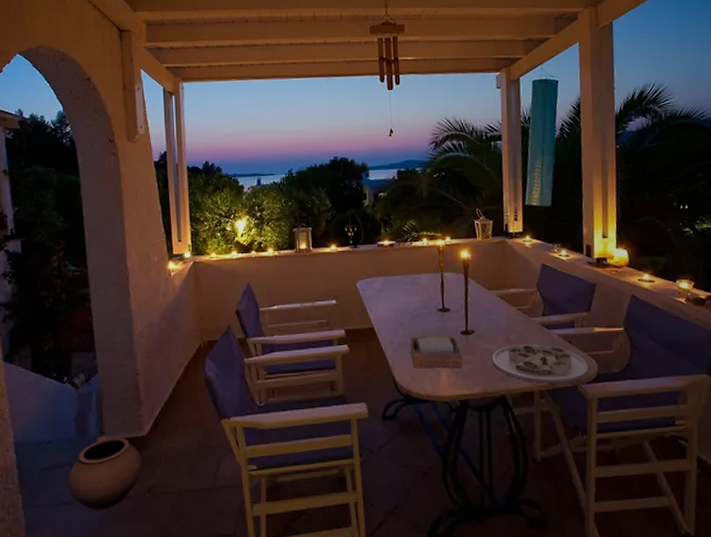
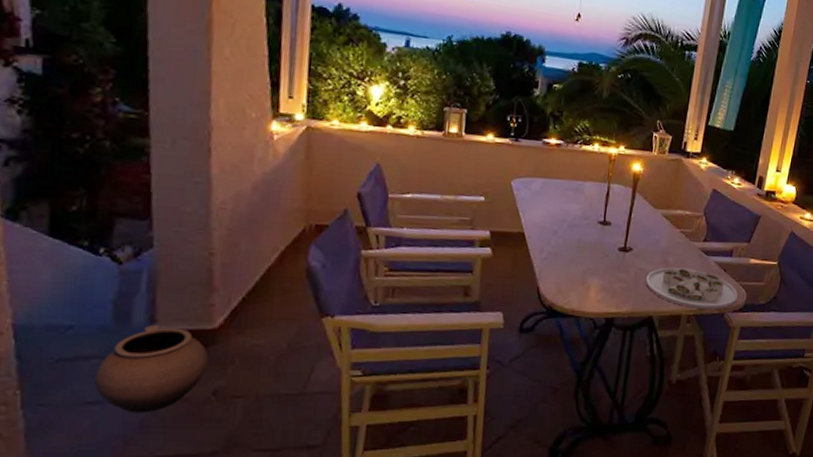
napkin holder: present [410,336,463,369] -> none [561,247,617,285]

